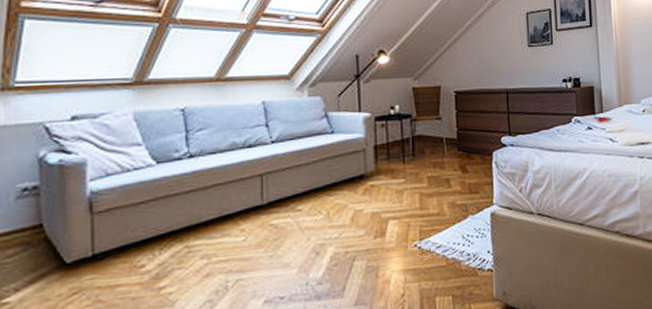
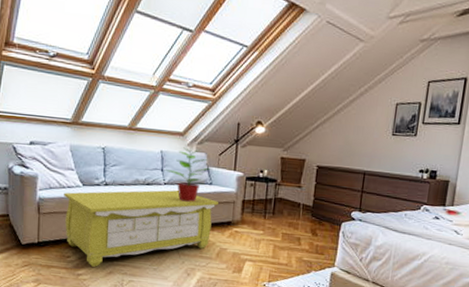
coffee table: none [129,148,345,273] -> present [64,190,218,267]
potted plant: none [269,92,330,161] -> present [164,147,211,202]

